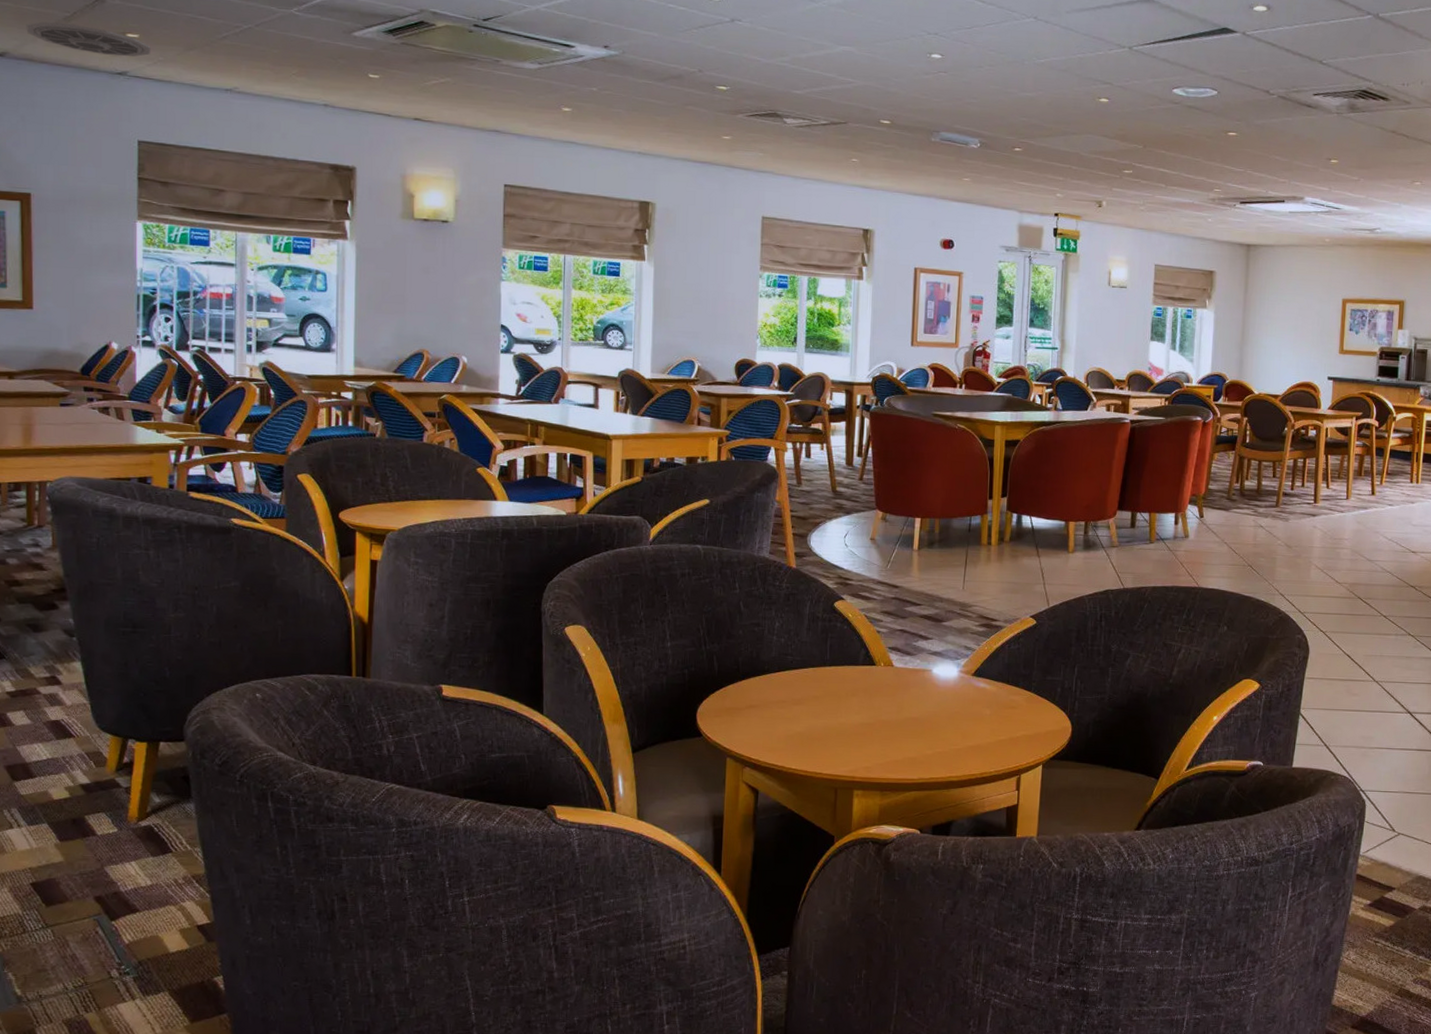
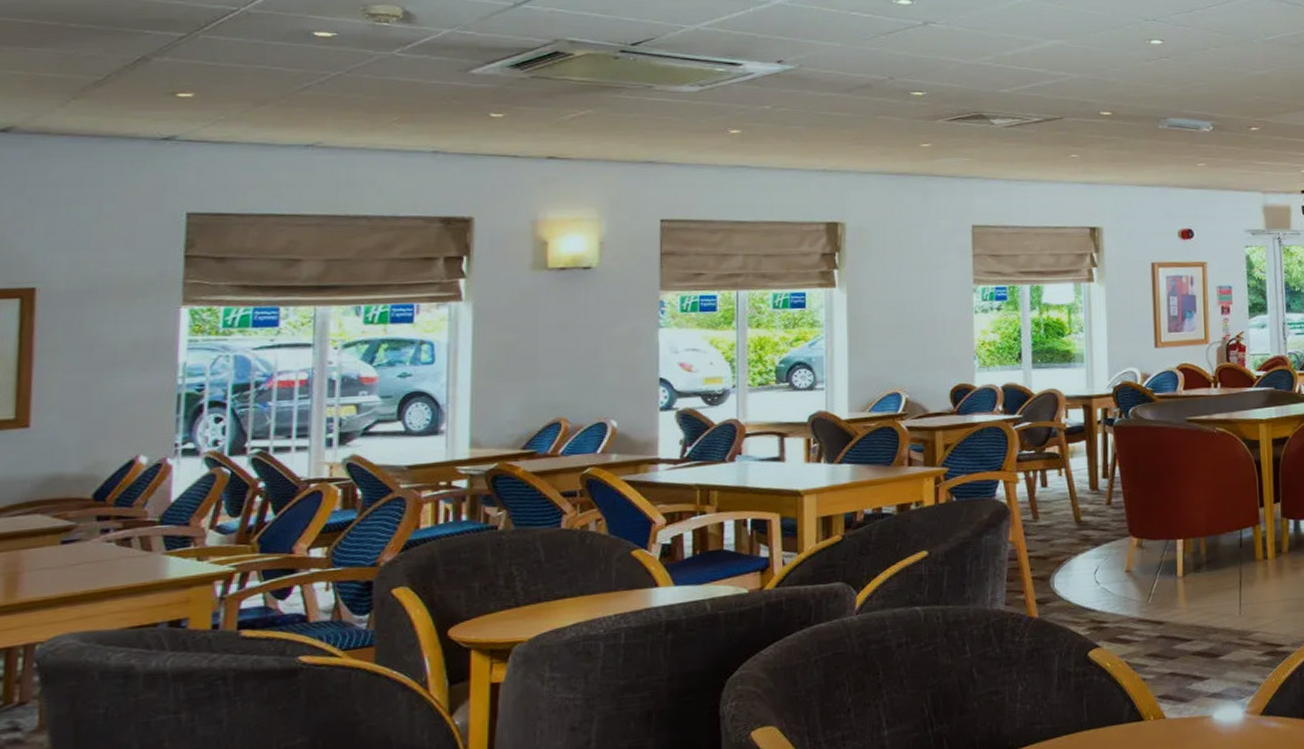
ceiling vent: present [26,21,151,57] -> none [41,88,209,120]

